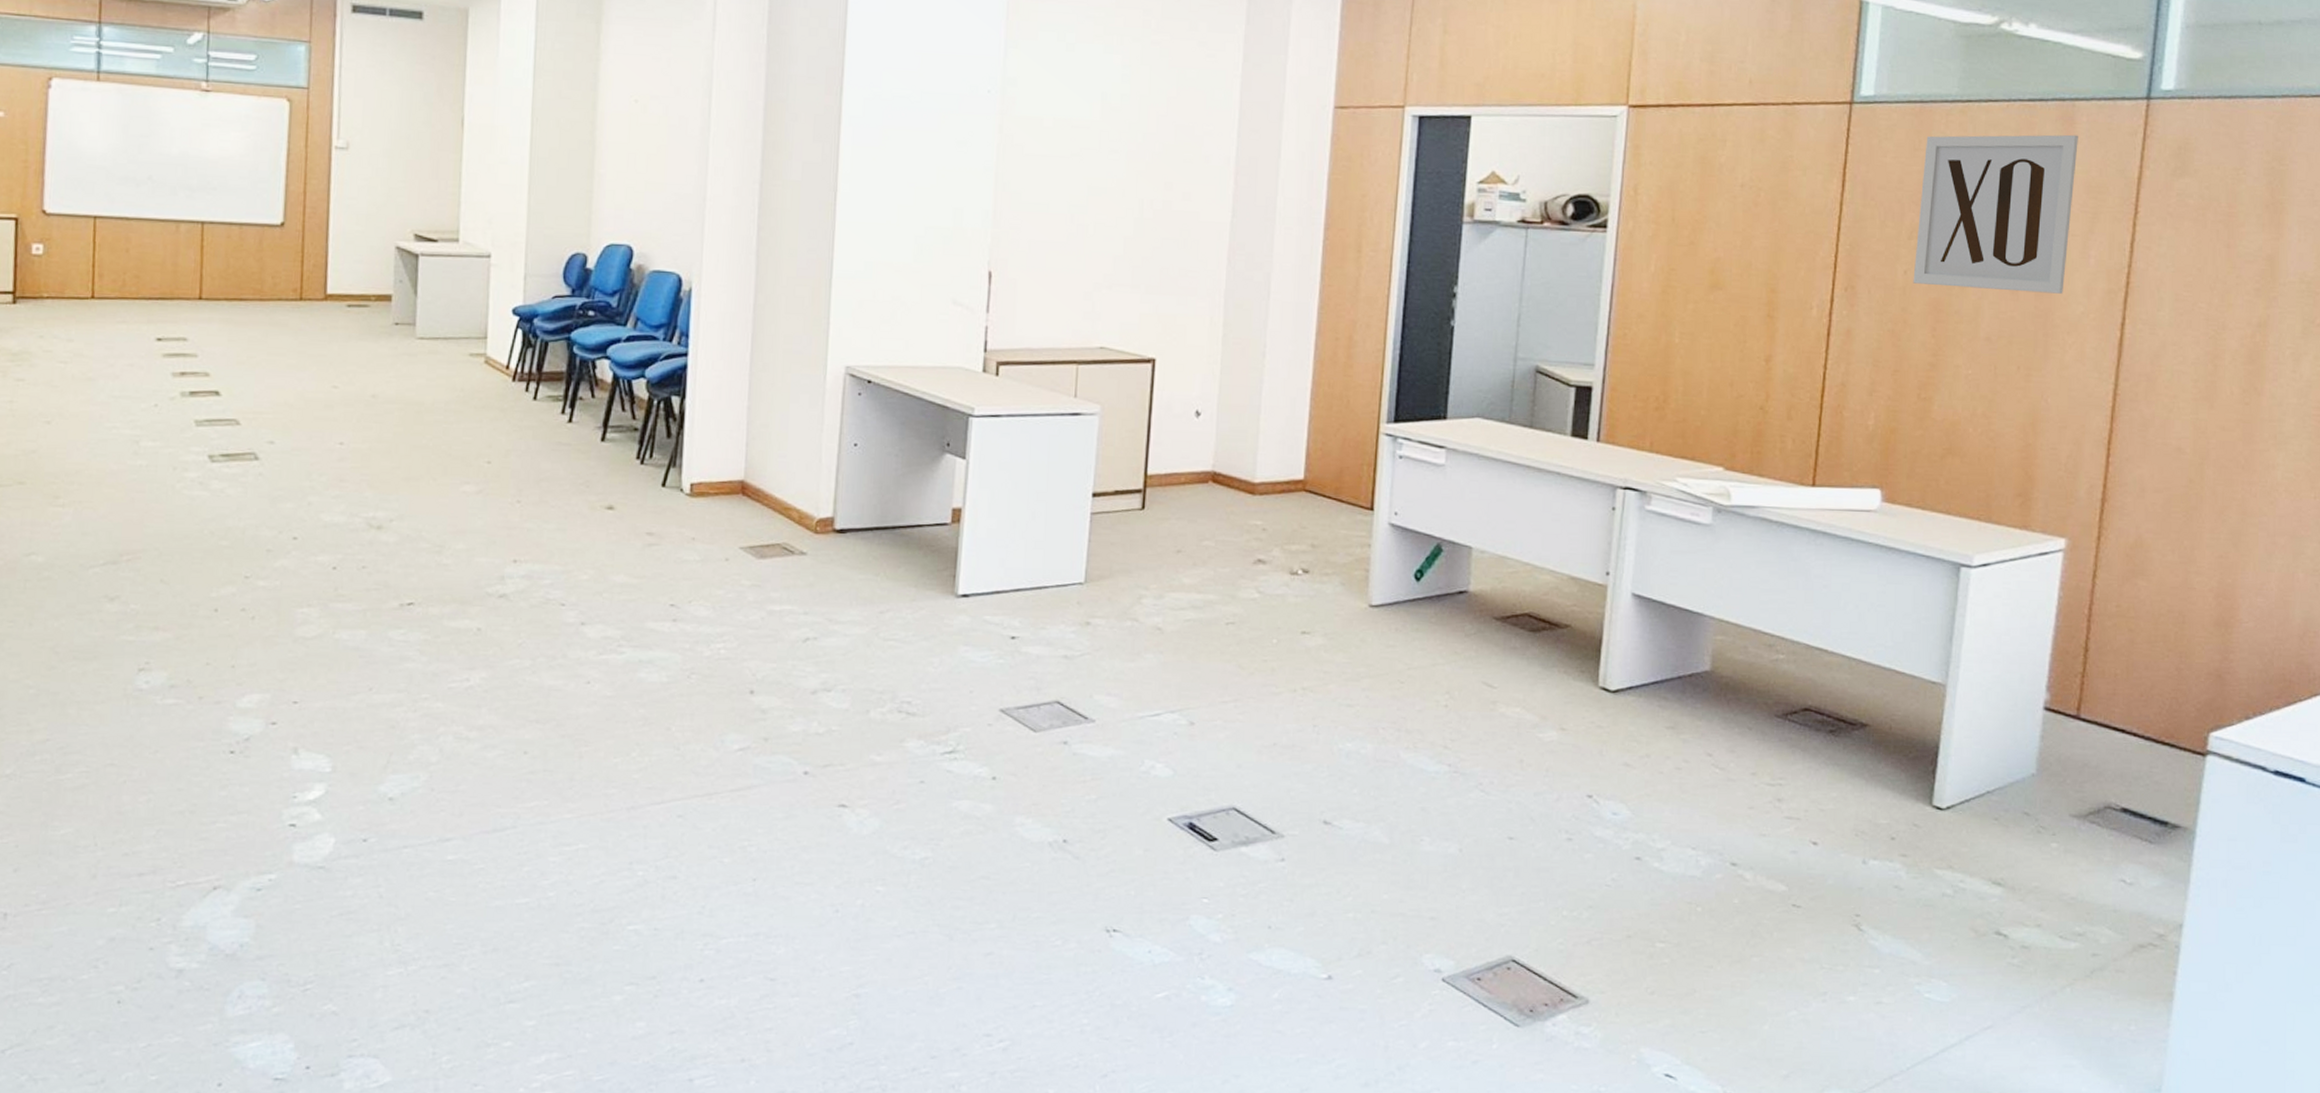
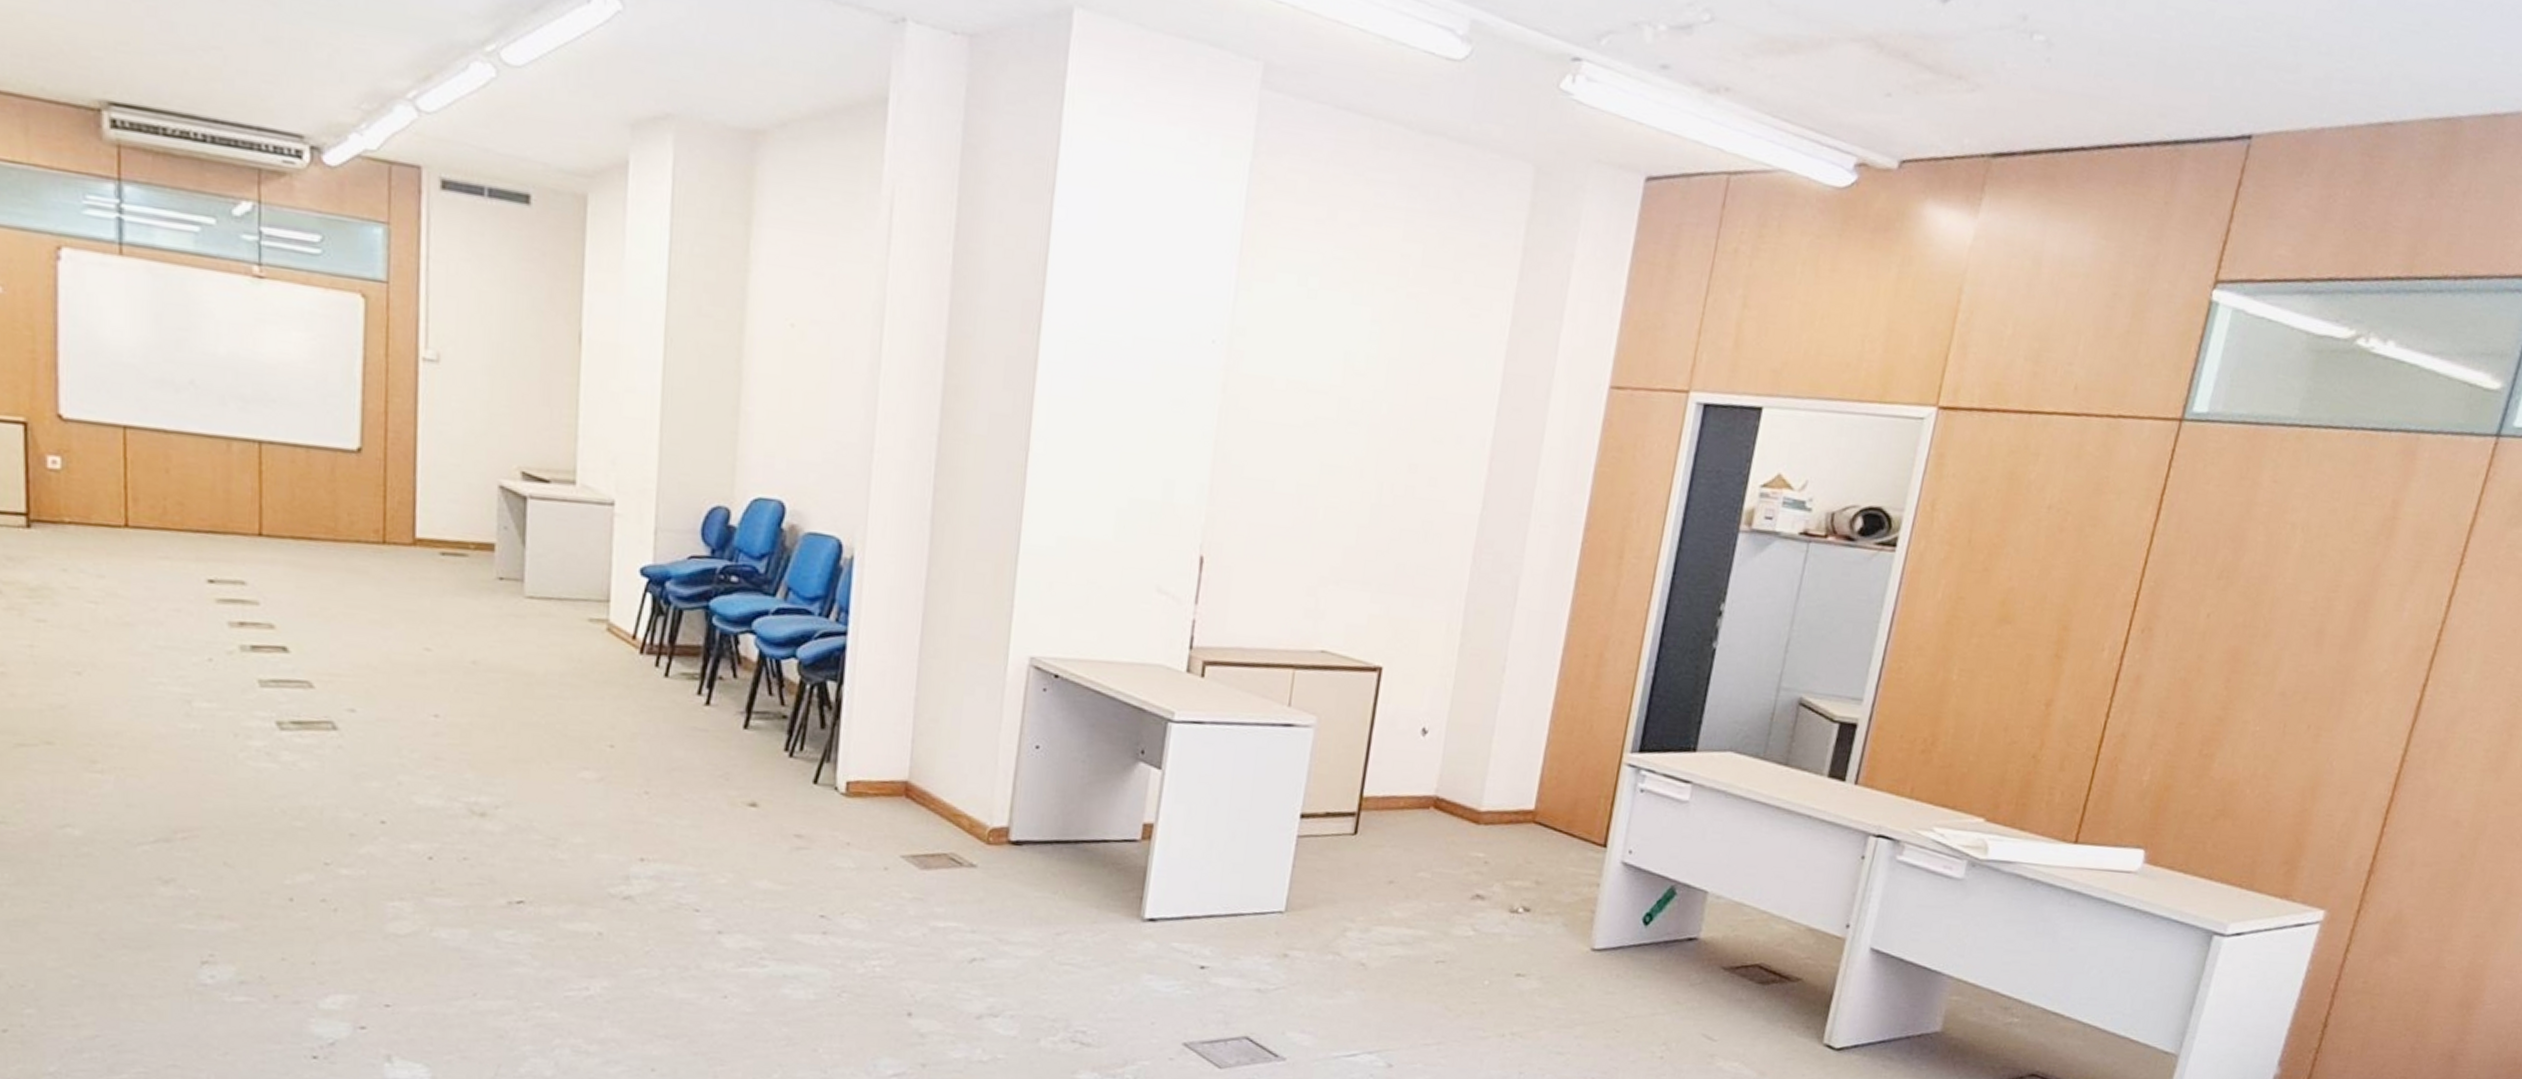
wall art: present [1913,134,2078,294] -> none [2214,463,2417,649]

